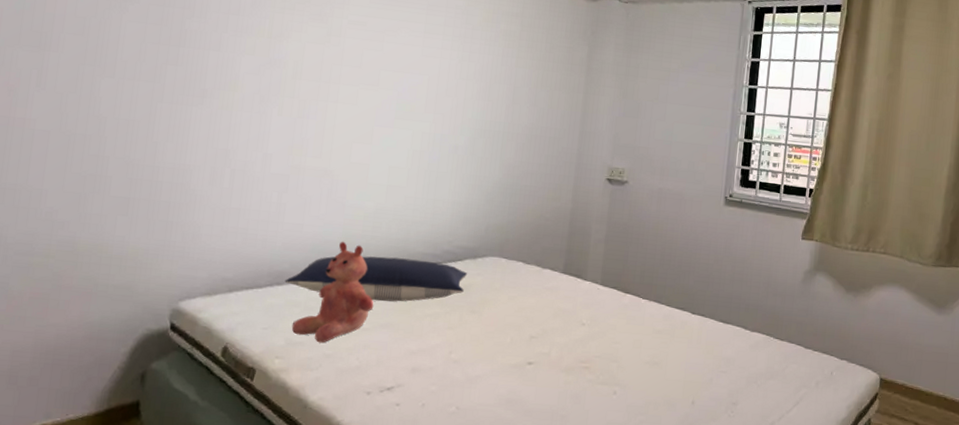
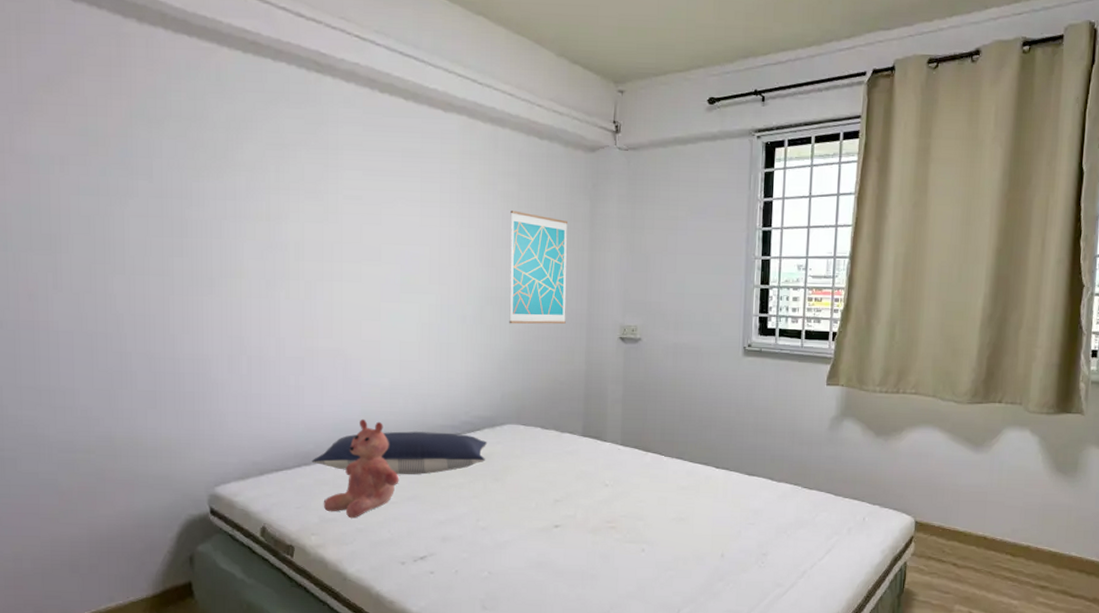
wall art: none [500,49,565,162] -> present [509,210,567,325]

